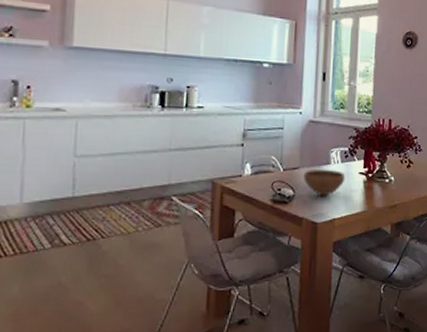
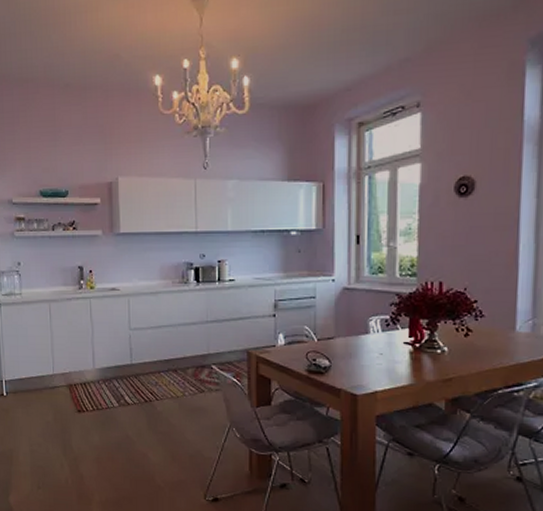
bowl: present [303,170,346,196] -> none [339,340,388,368]

